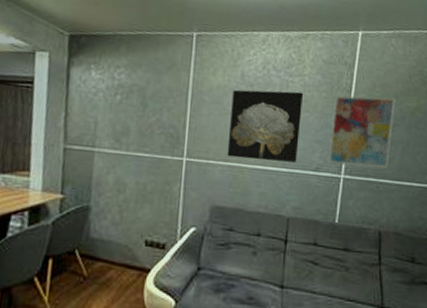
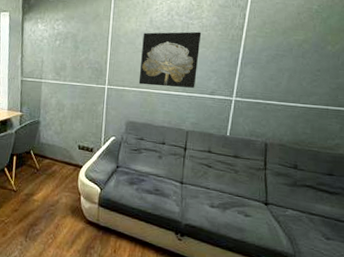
wall art: present [328,95,396,169] -> none [222,32,284,93]

